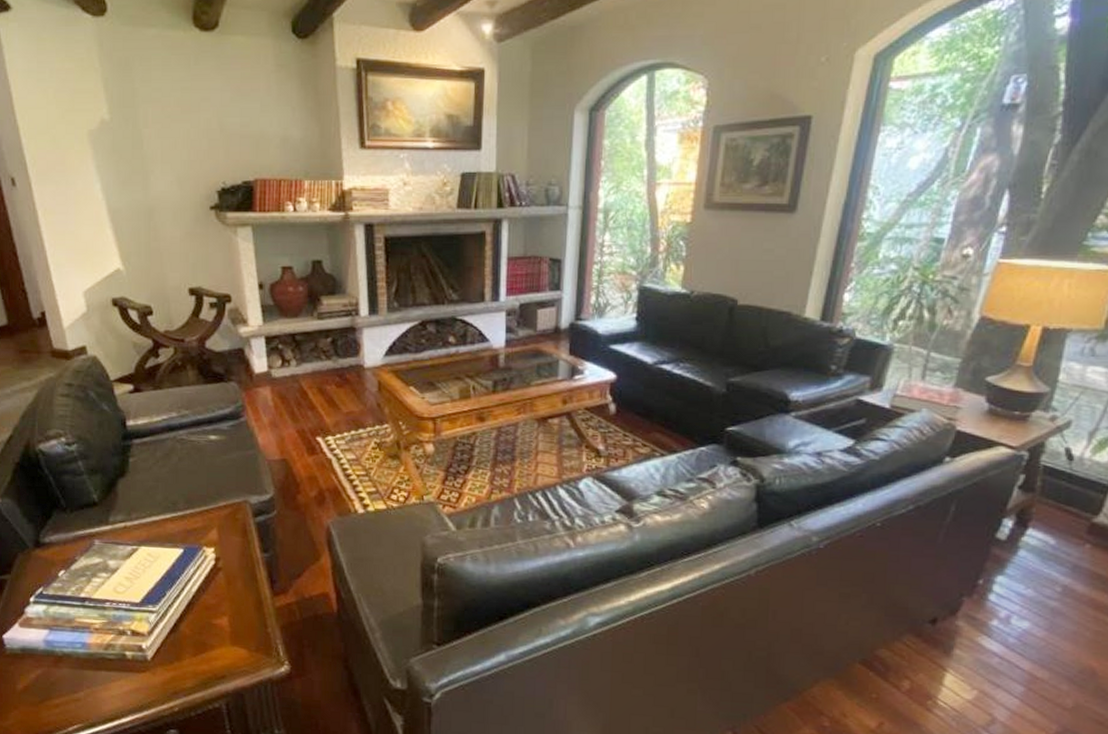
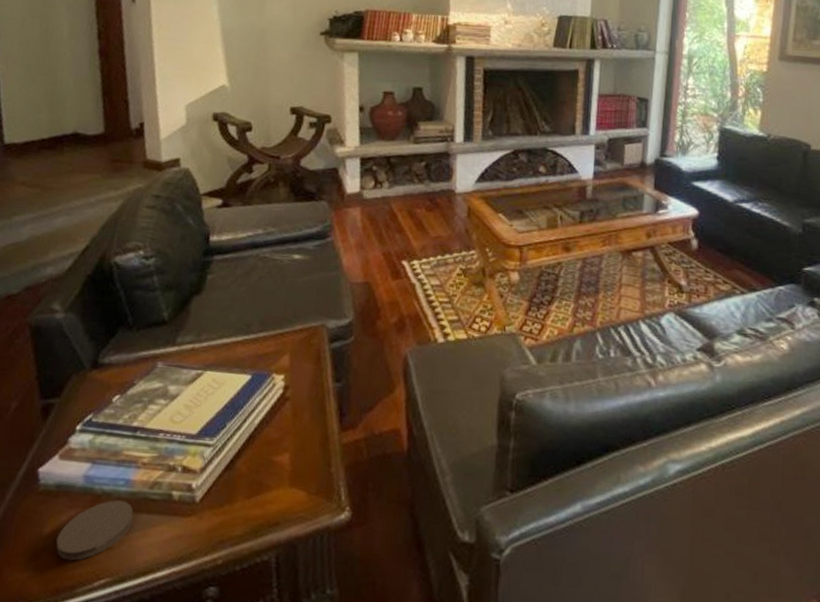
coaster: none [29,660,94,711] -> present [56,500,134,561]

